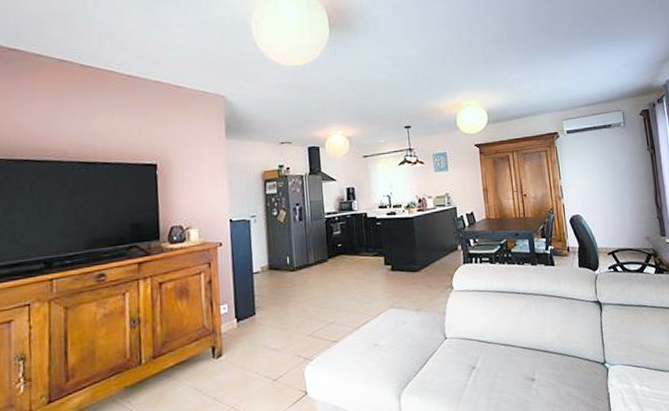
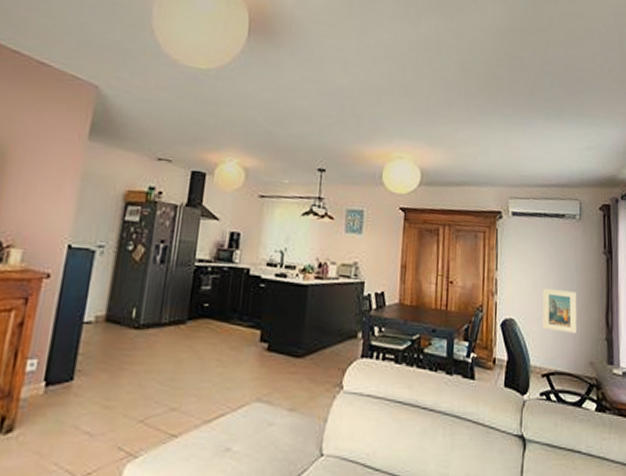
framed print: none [600,185,632,219] -> present [542,289,577,334]

